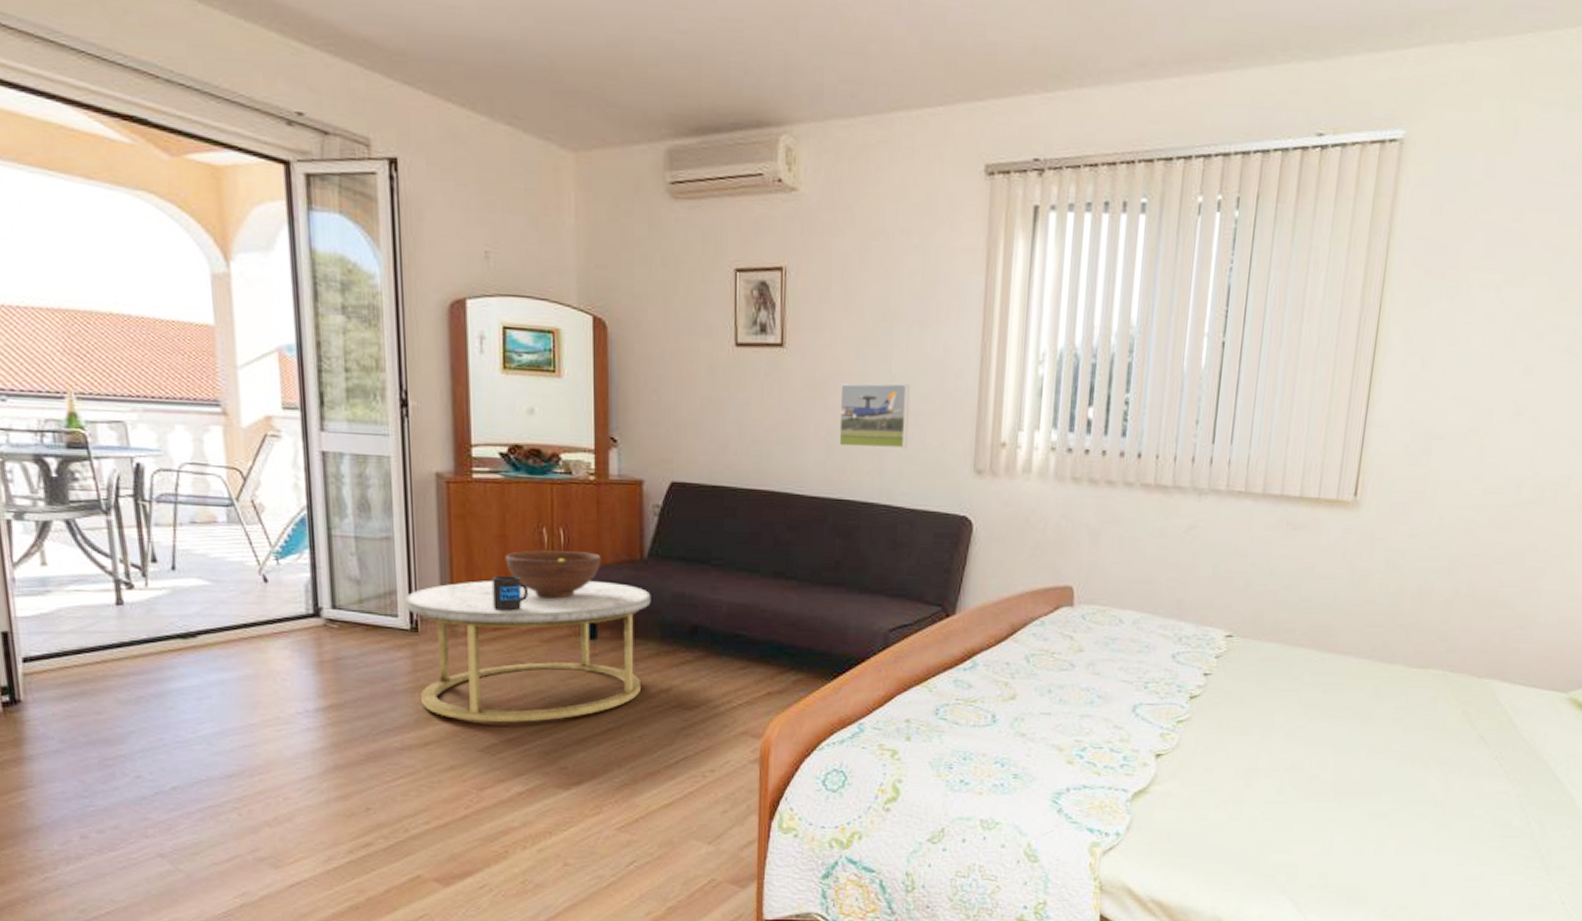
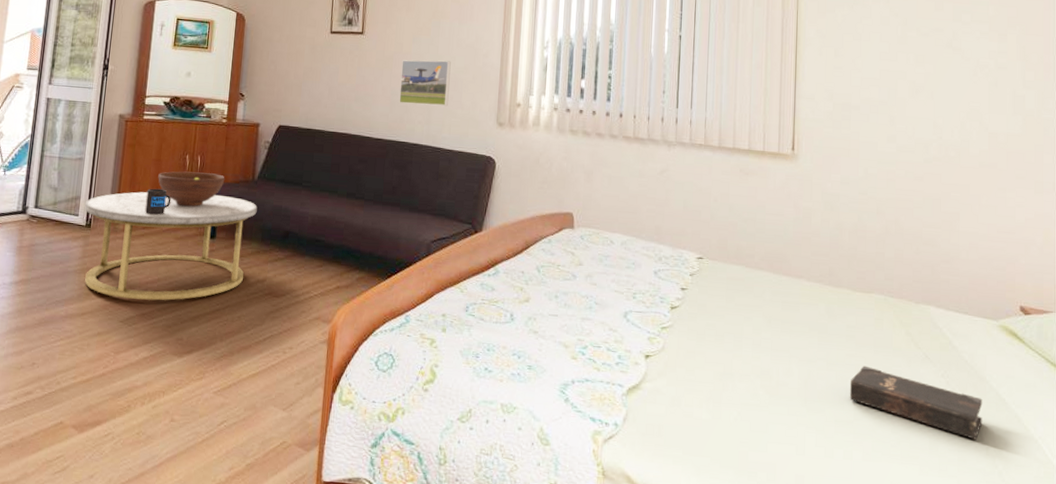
hardback book: none [1389,751,1537,824] -> present [849,365,983,440]

